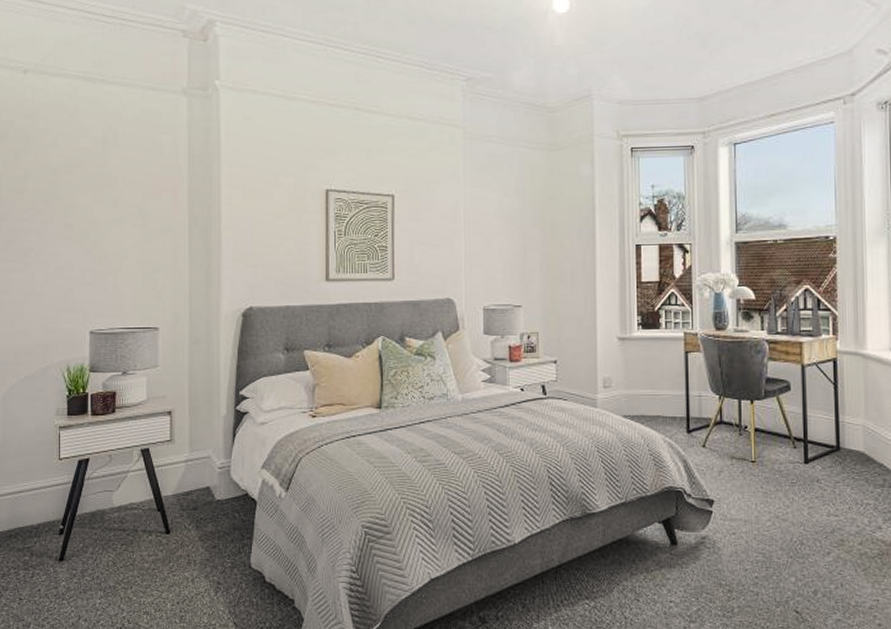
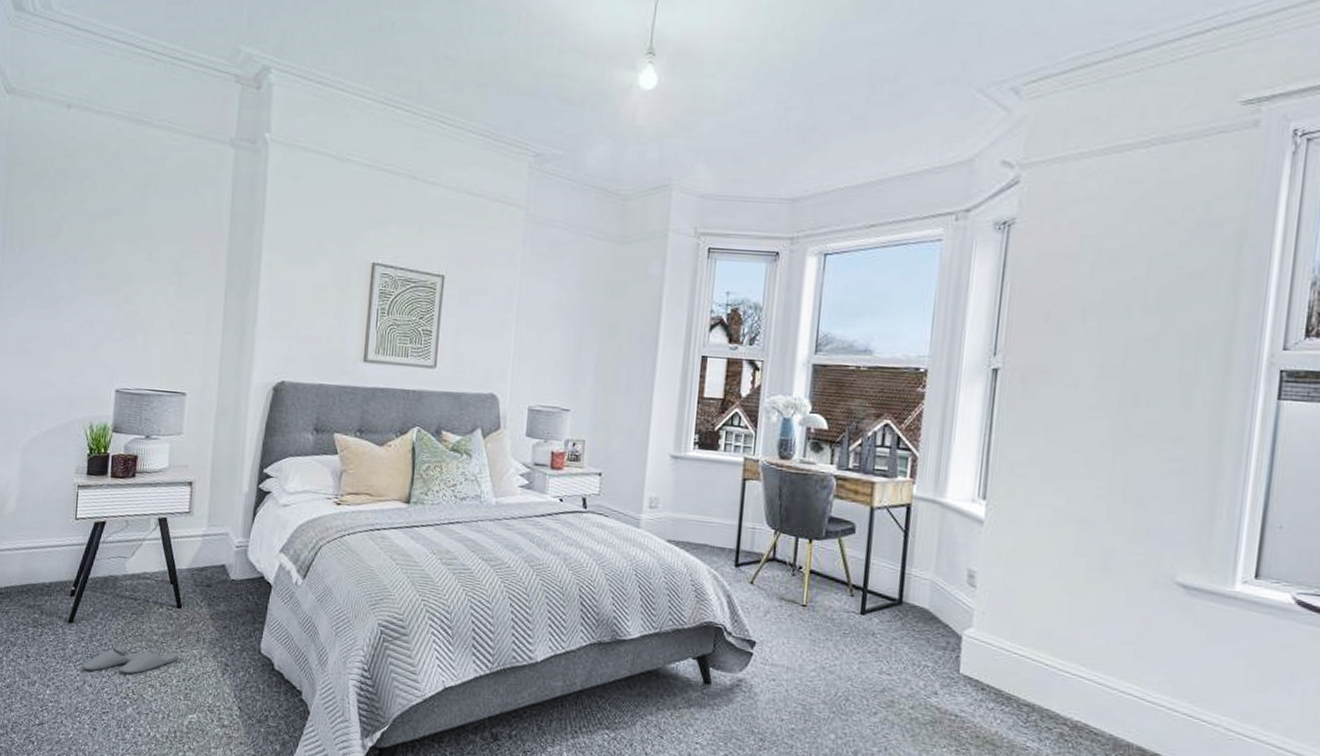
slippers: none [76,577,170,606] -> present [83,647,178,675]

